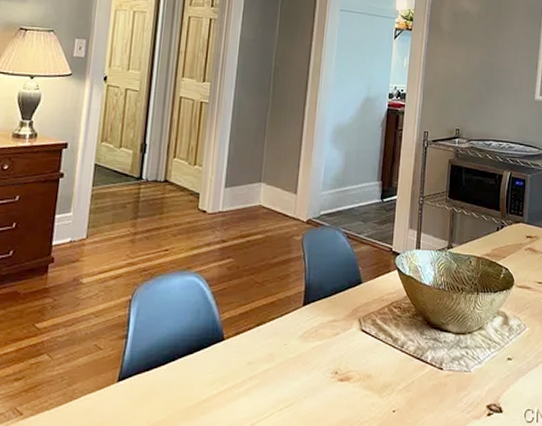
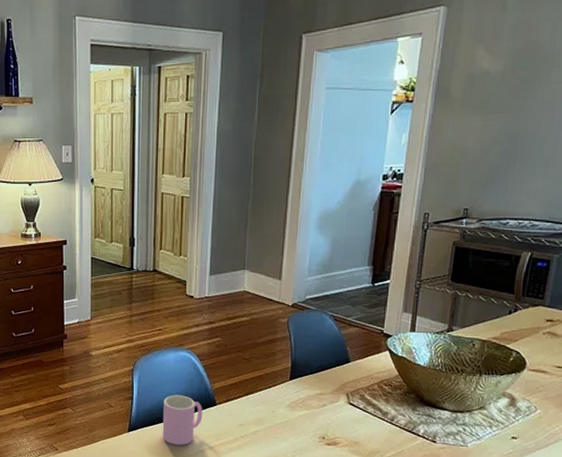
cup: none [159,330,209,395] -> present [162,395,203,446]

